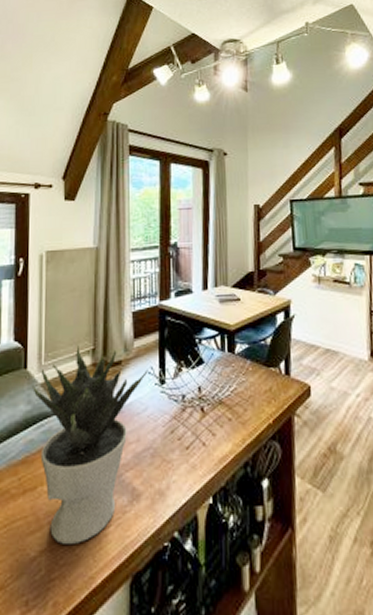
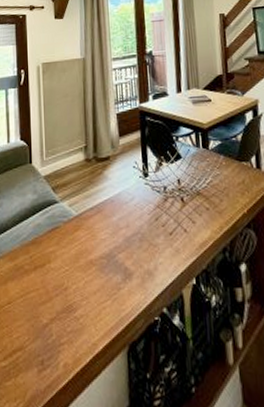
potted plant: present [32,346,148,544] -> none [37,144,133,314]

